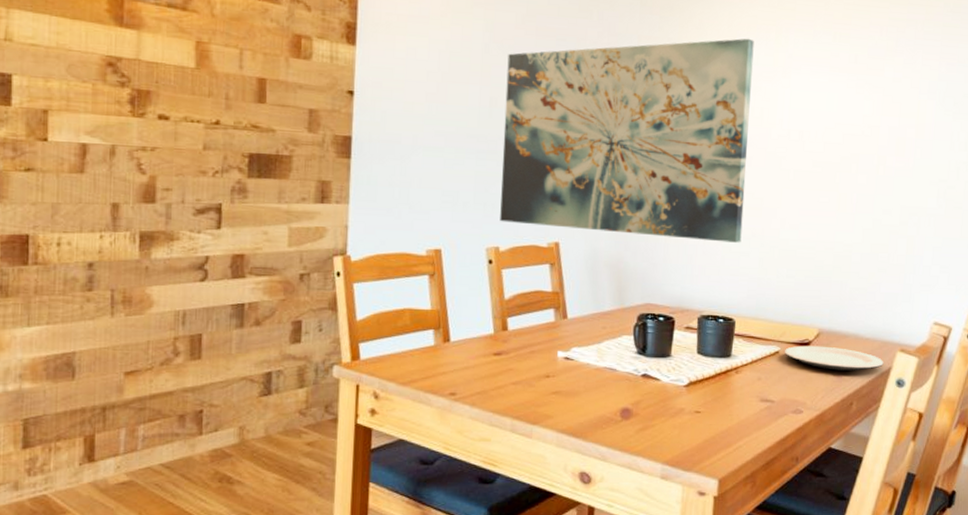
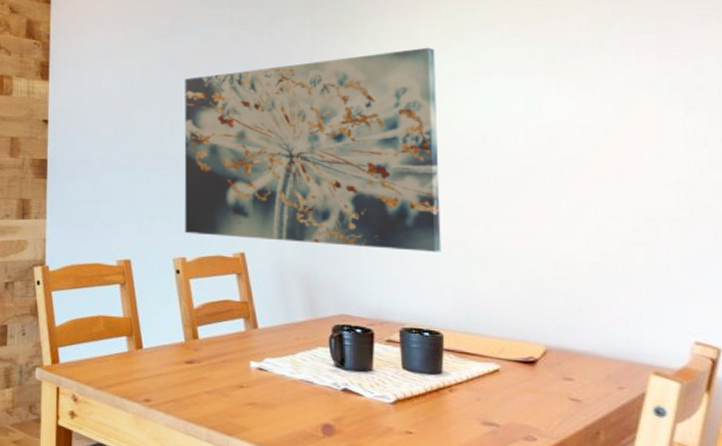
plate: present [784,345,884,371] -> none [505,363,634,395]

